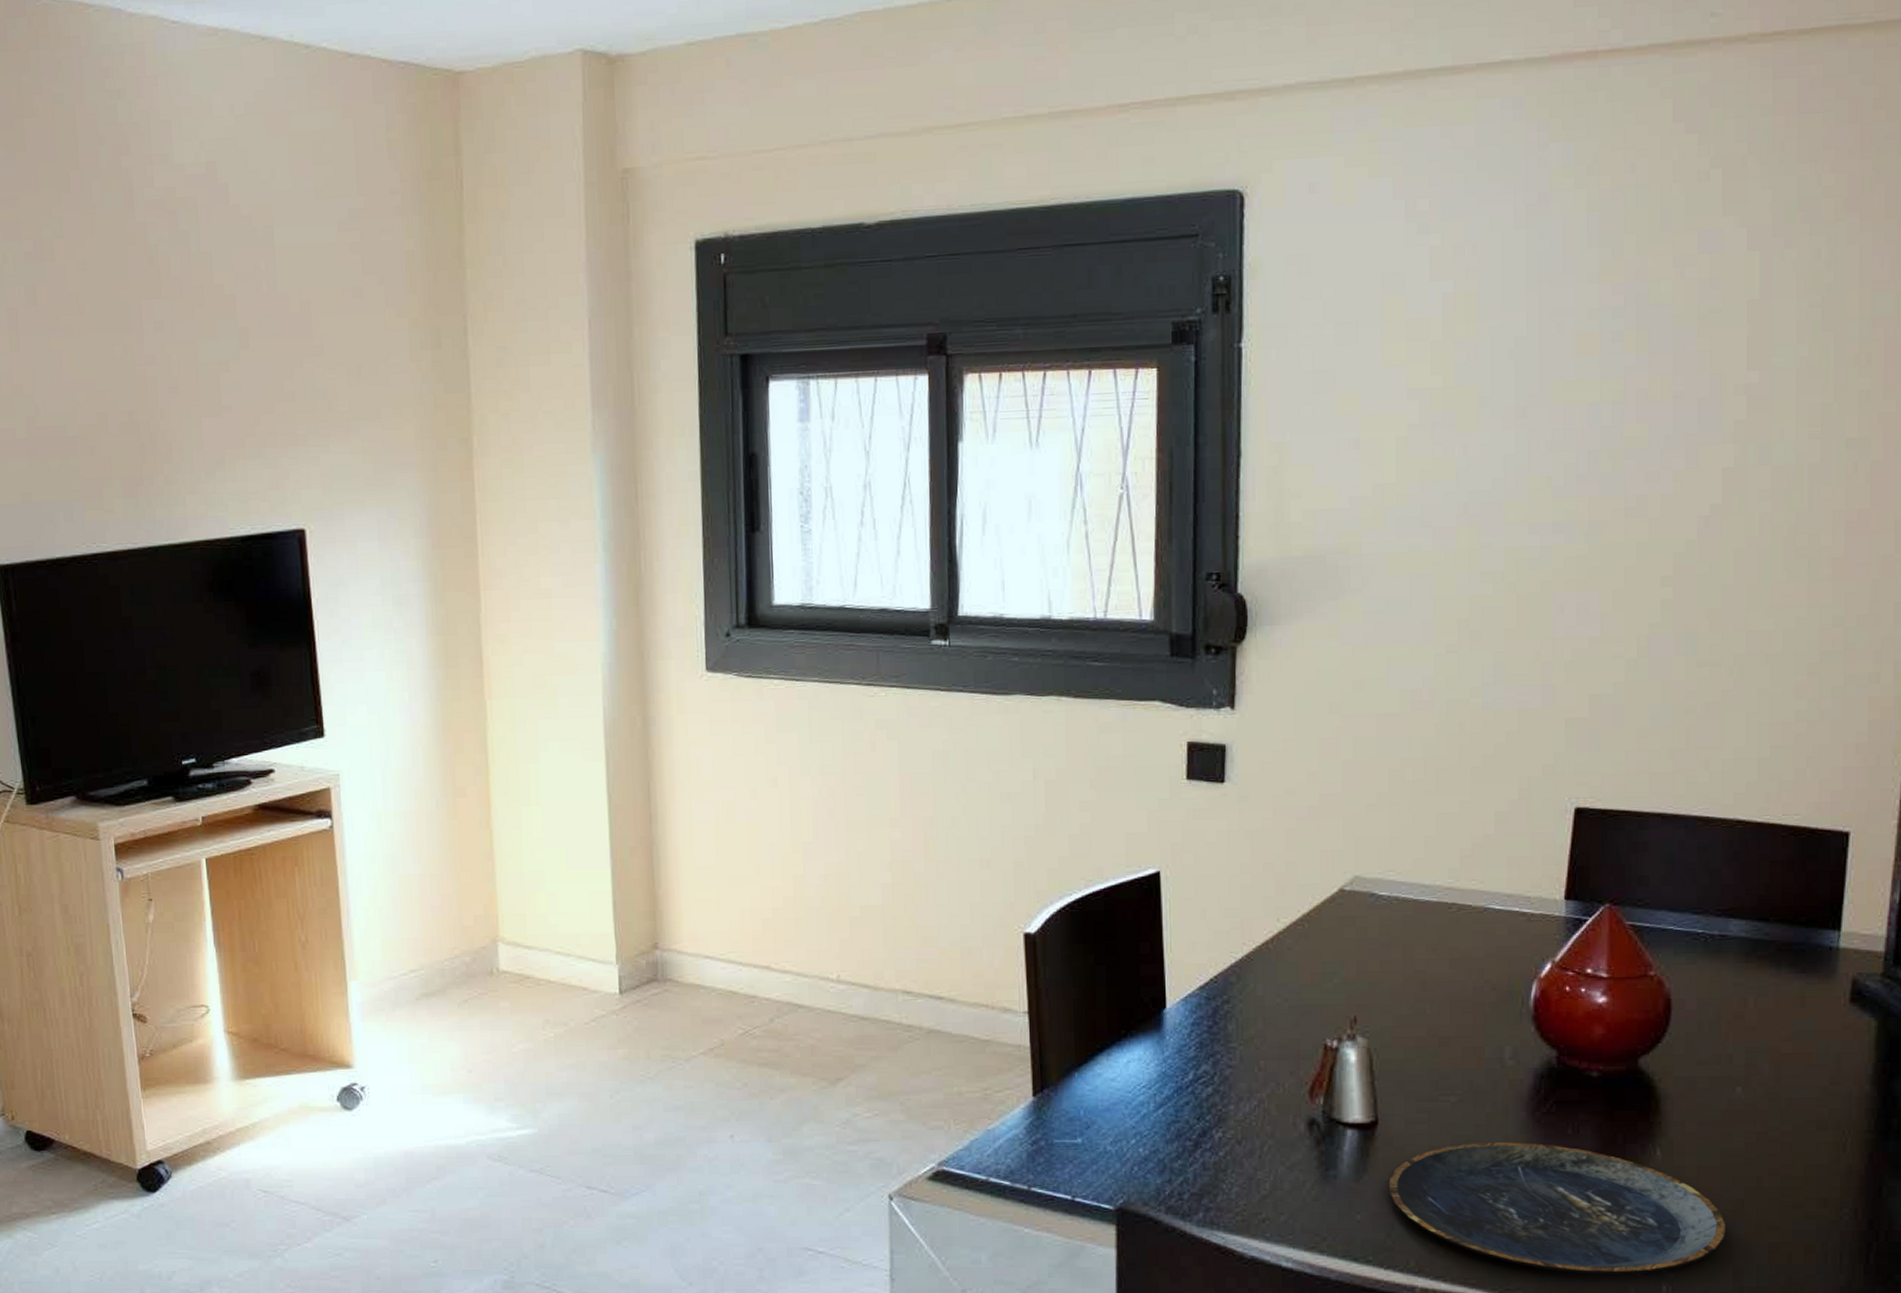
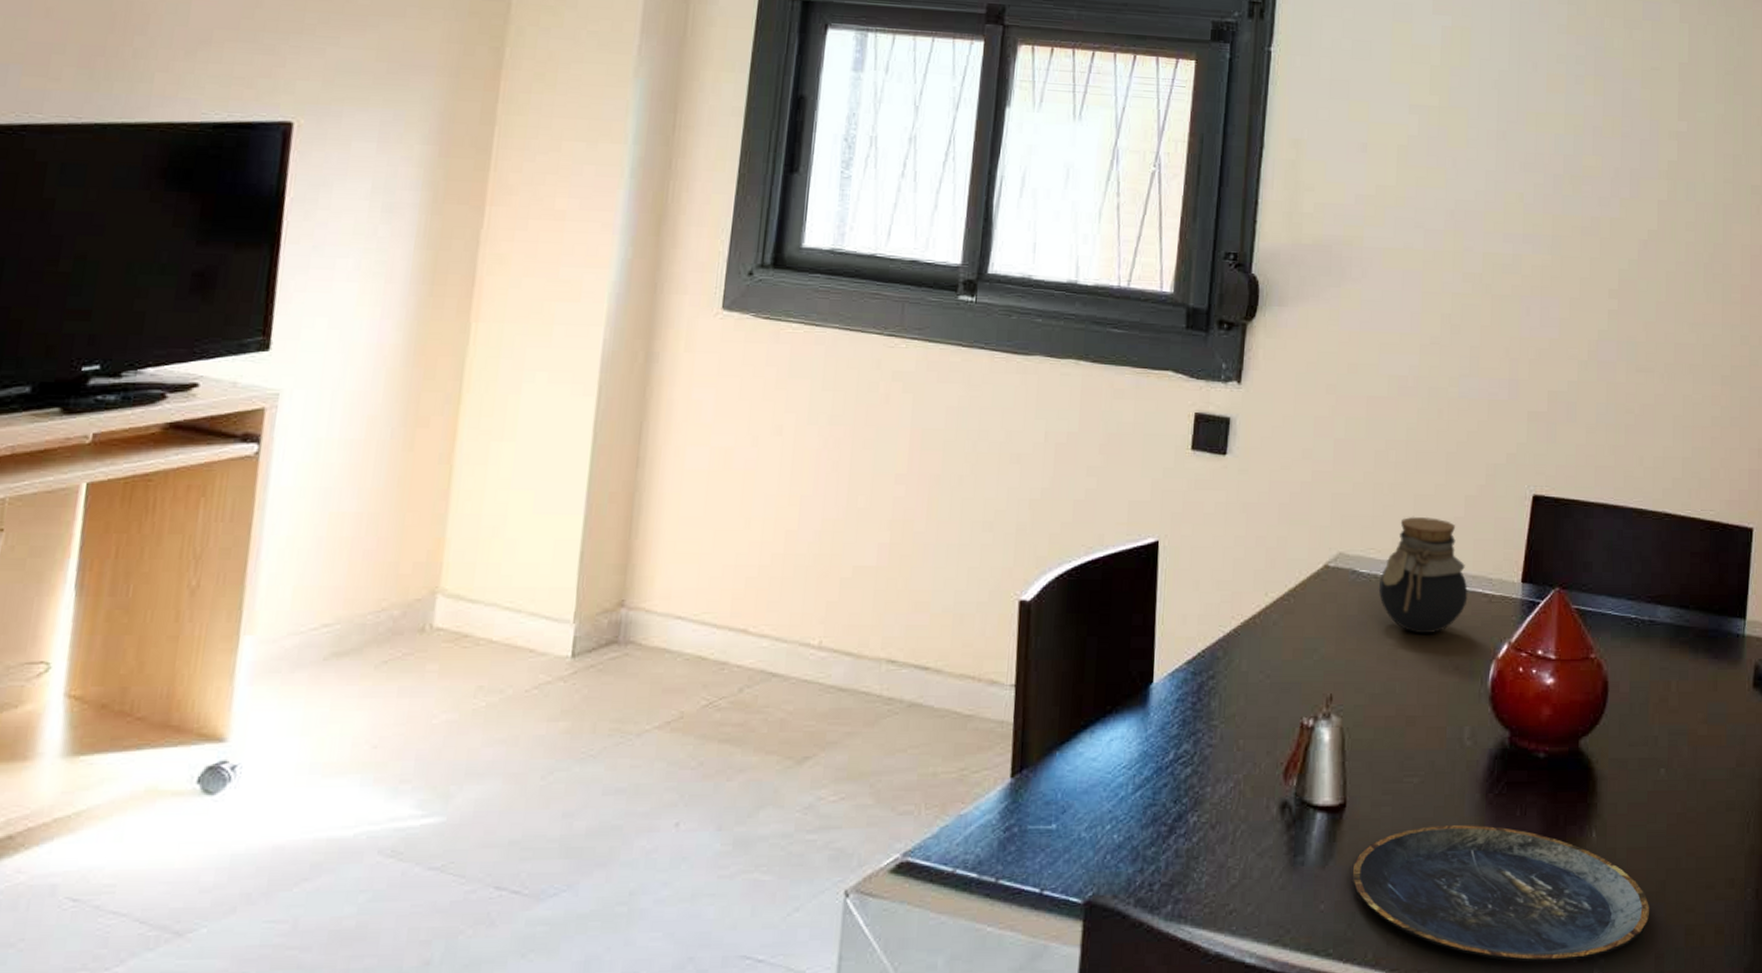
jar: none [1400,835,1503,955] -> present [1378,516,1468,634]

